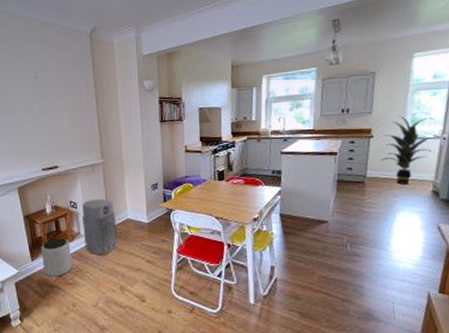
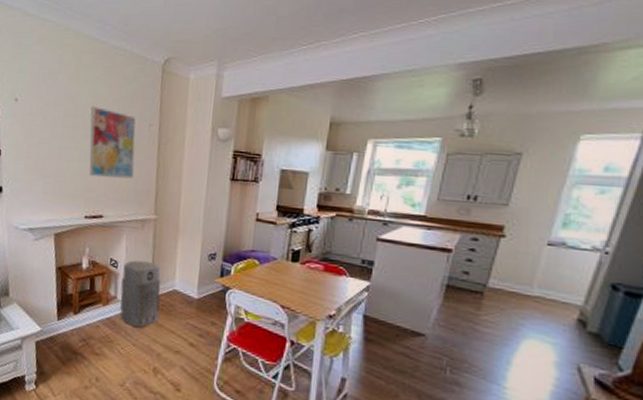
wall art: none [34,74,79,134] -> present [89,105,137,179]
plant pot: present [41,238,73,277] -> none [69,298,104,344]
indoor plant: present [381,115,434,185] -> none [511,214,596,305]

